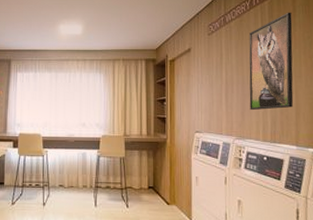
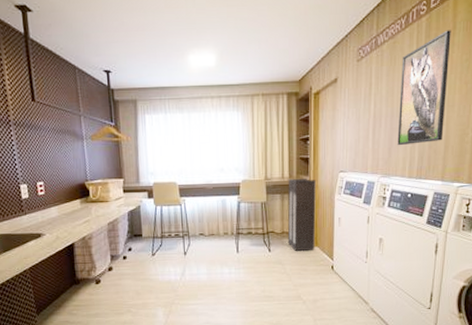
cabinet: none [145,136,173,210] -> present [287,178,316,252]

